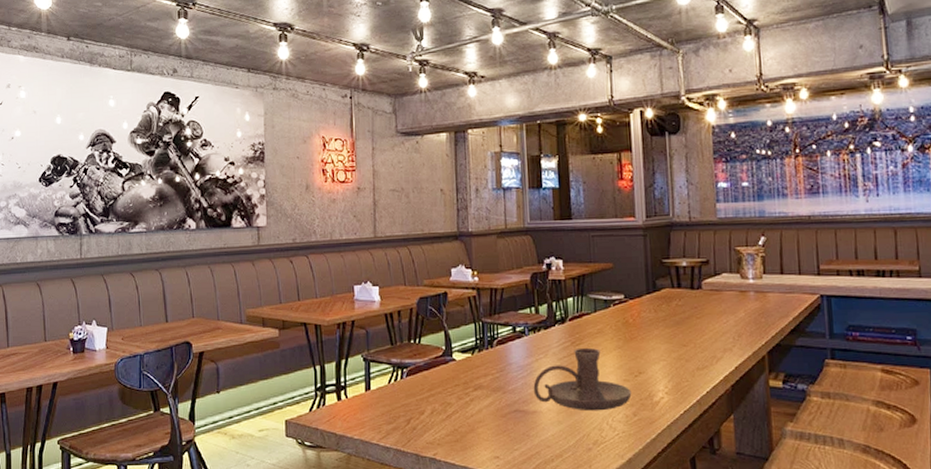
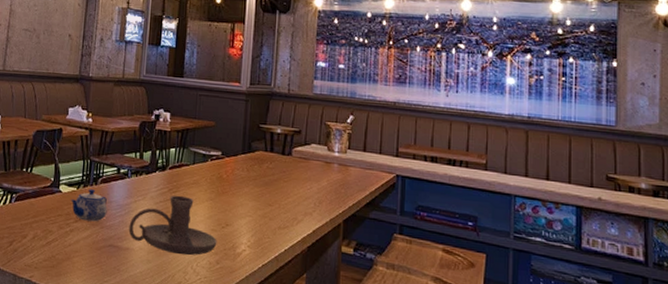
teapot: none [466,353,508,388] -> present [71,189,107,222]

